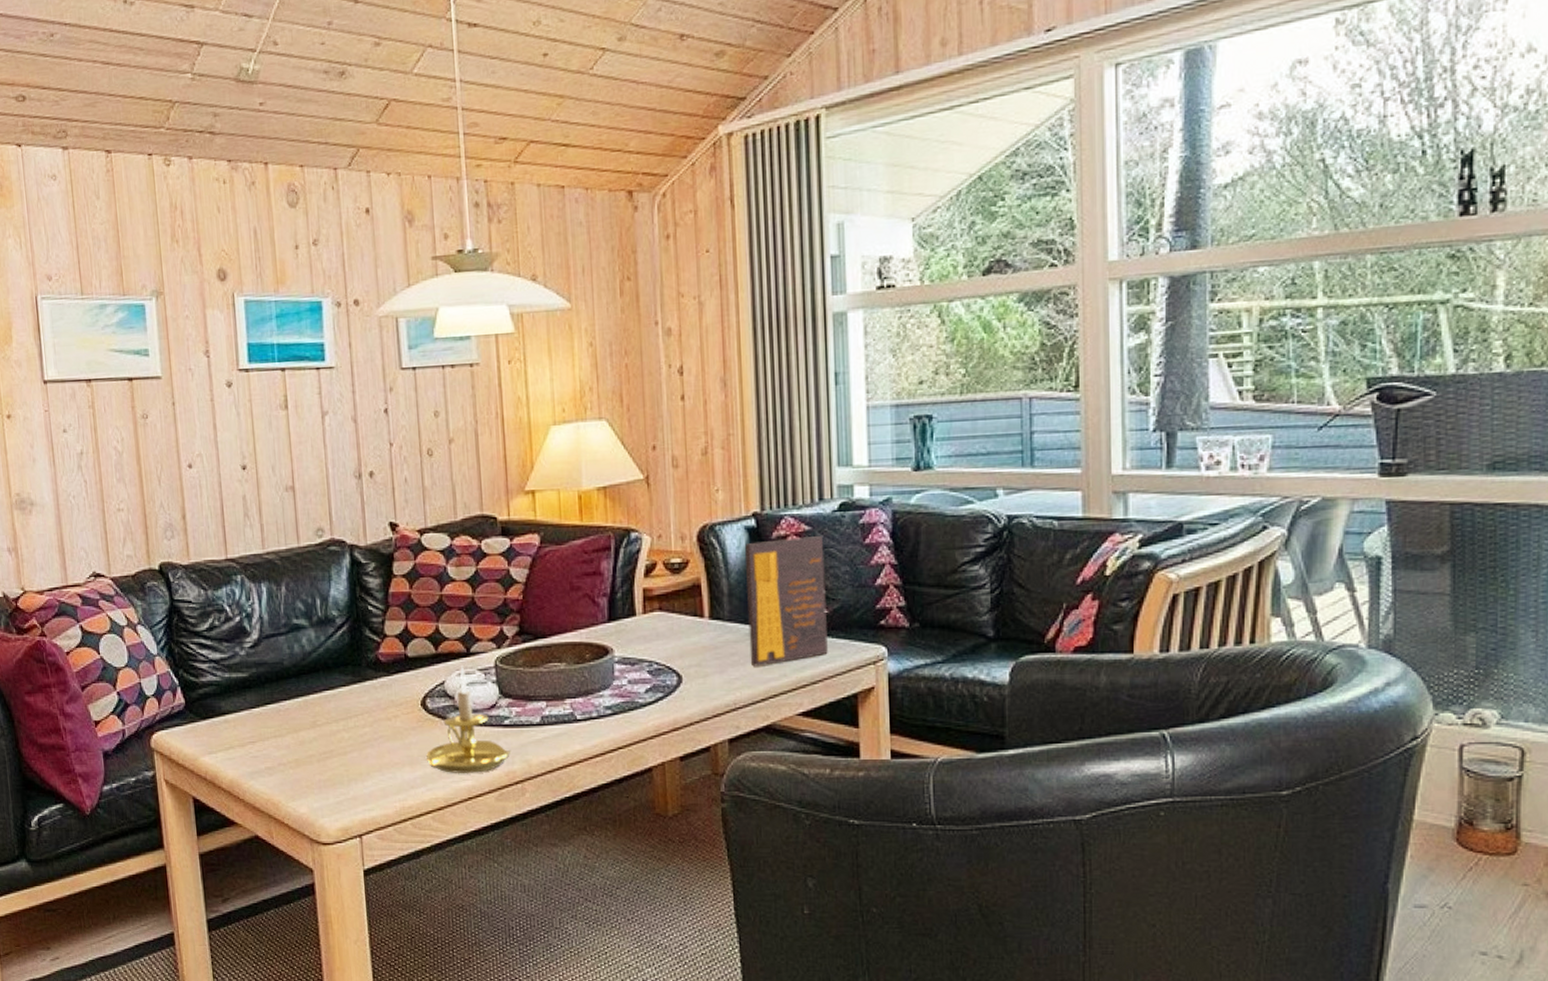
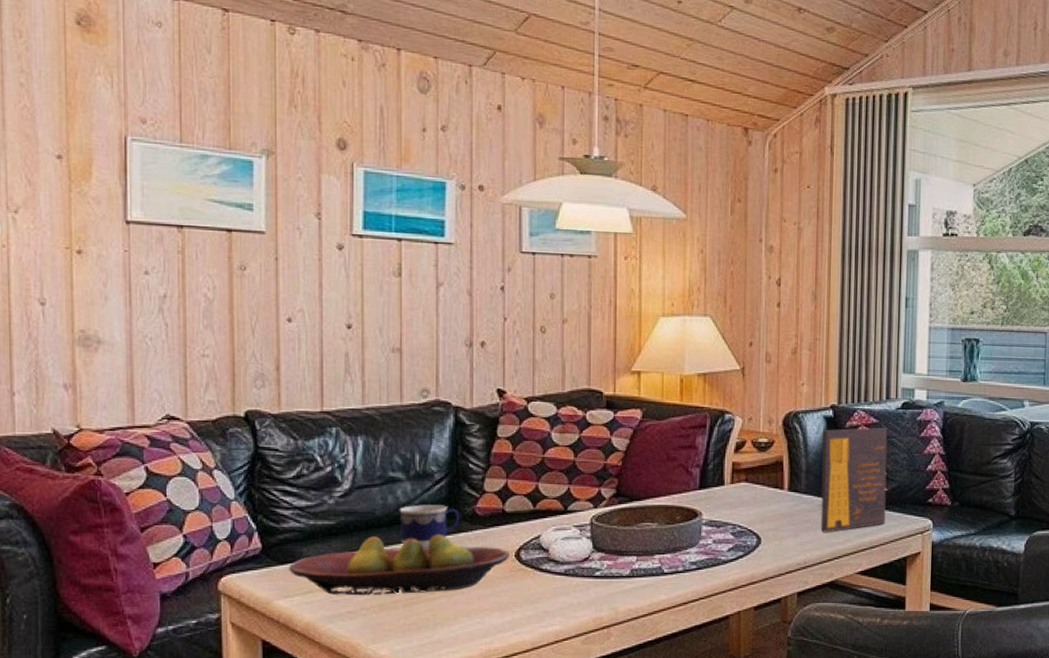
fruit bowl: none [210,684,416,751] -> present [289,535,509,596]
cup: none [305,651,364,700] -> present [399,503,460,549]
candle holder: present [426,666,510,774] -> none [517,522,599,620]

